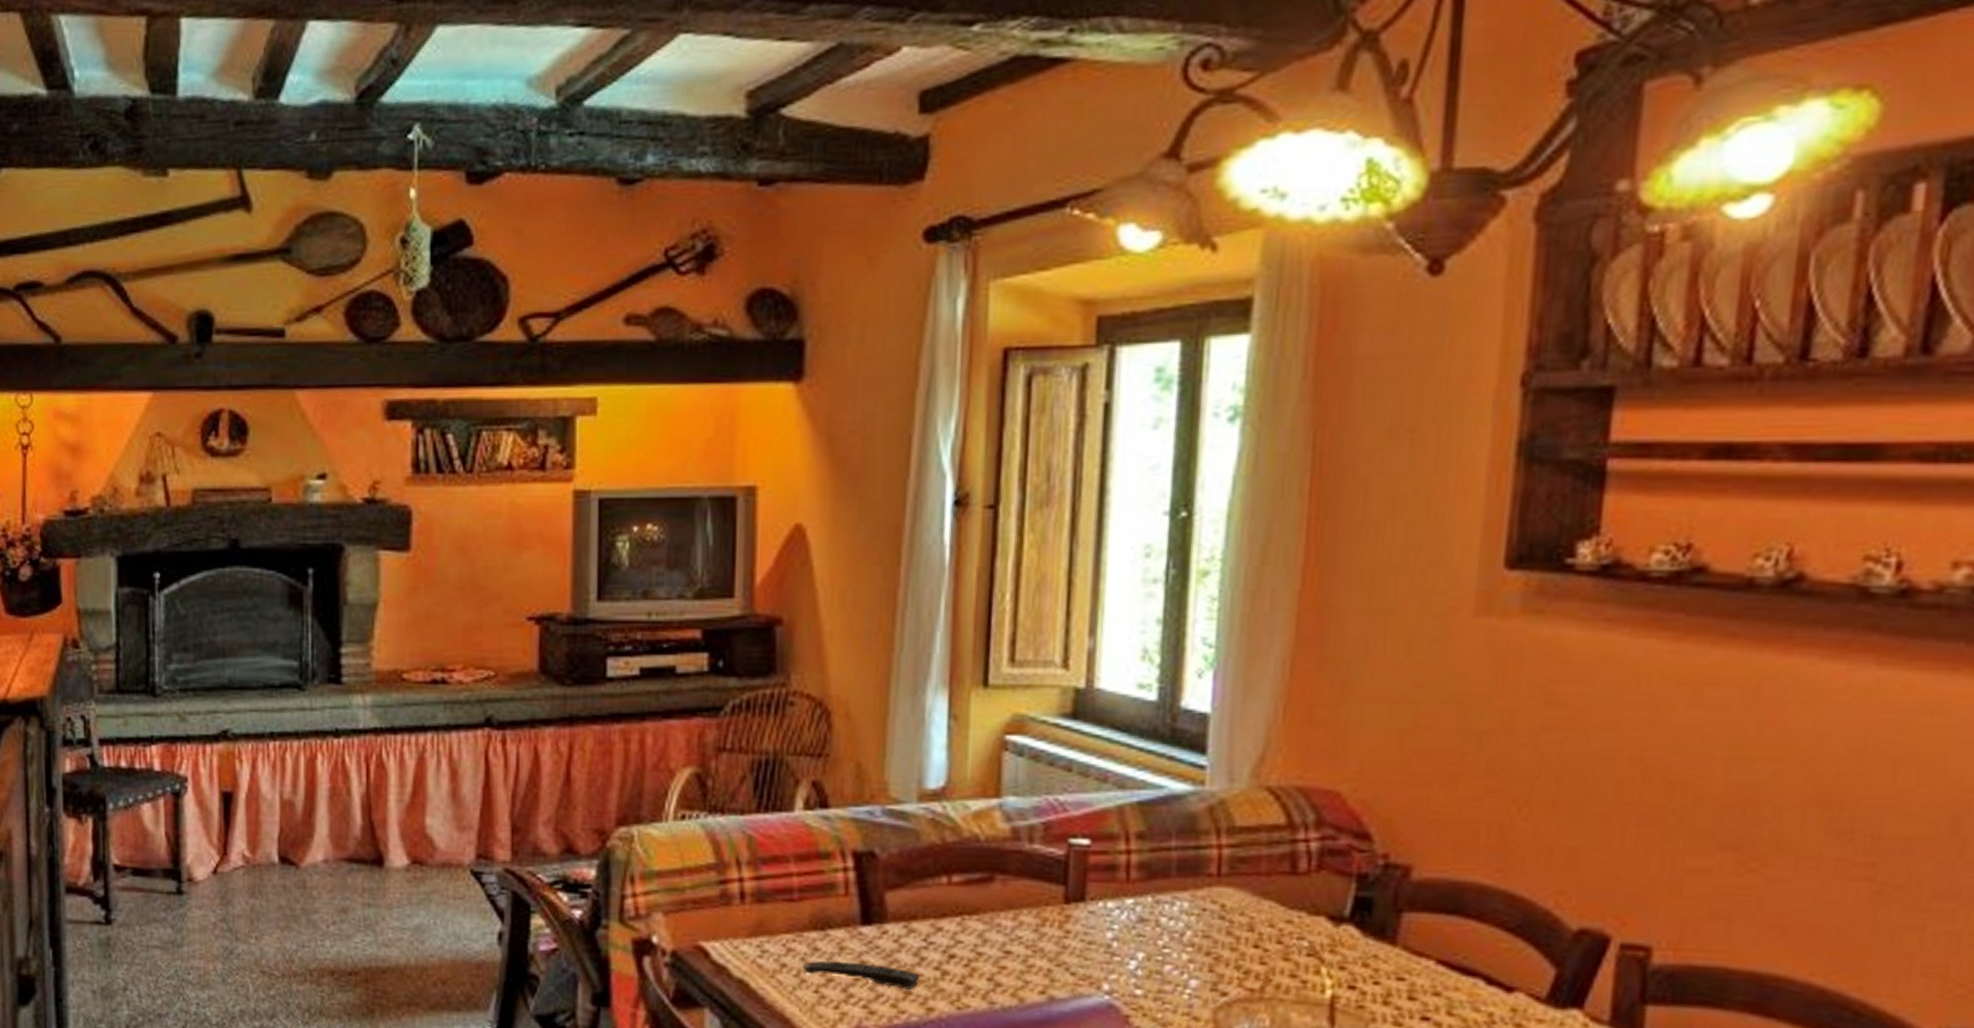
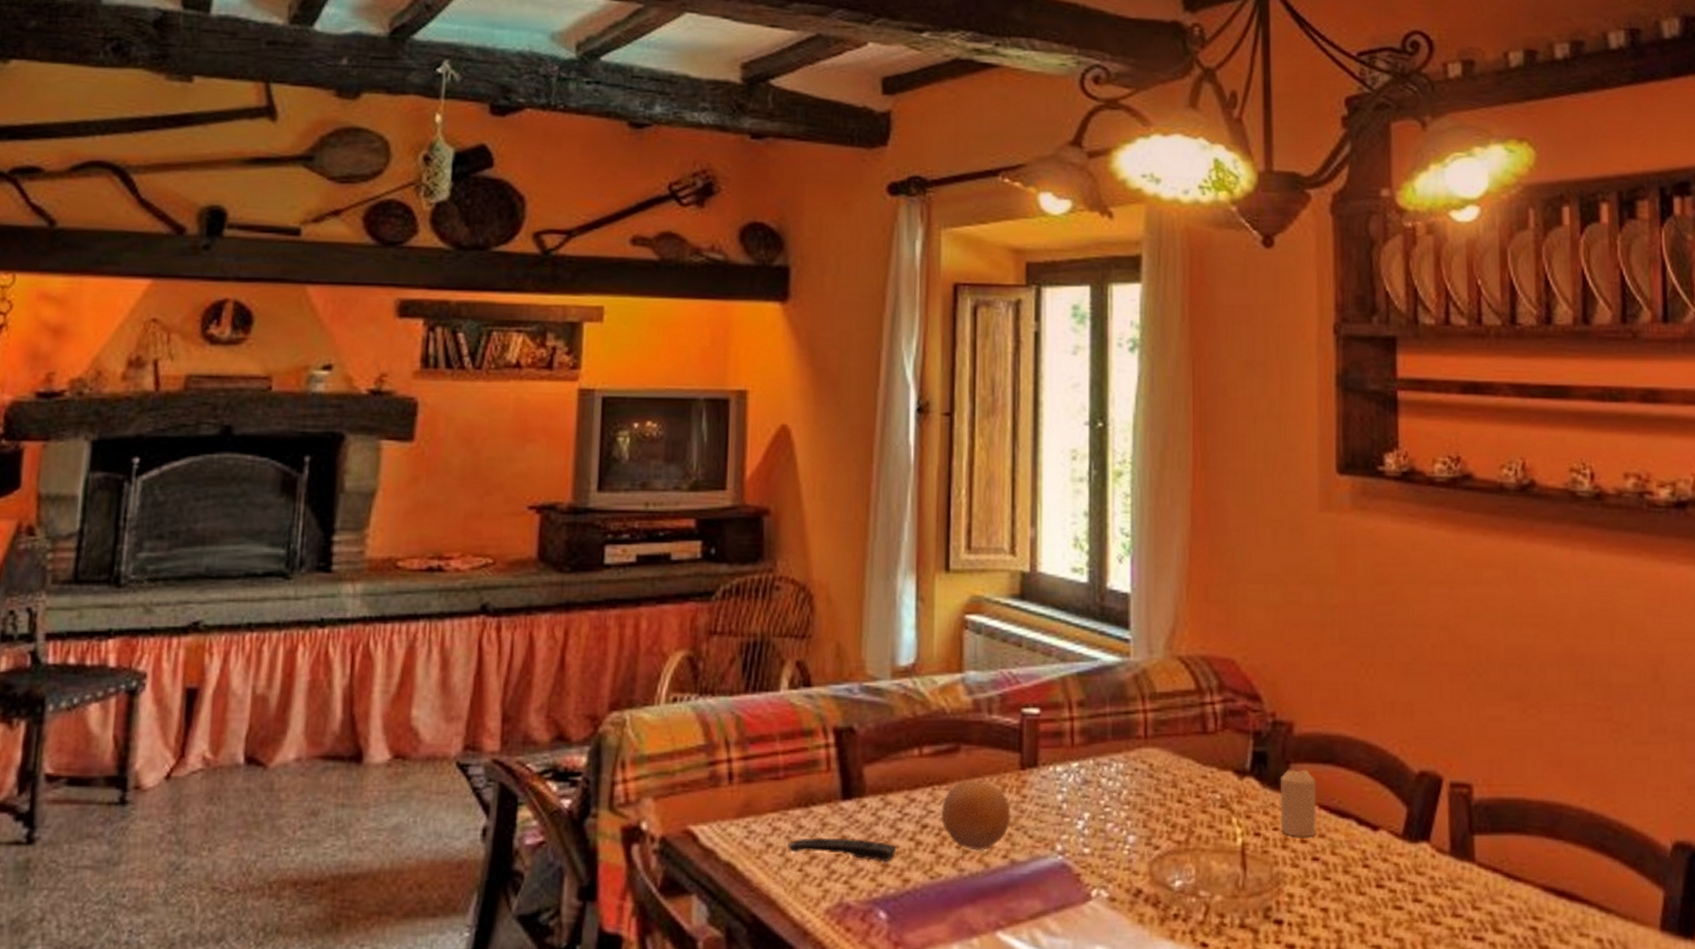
fruit: none [970,911,1051,986] -> present [940,780,1011,852]
candle: none [1382,918,1435,994] -> present [1280,769,1317,837]

